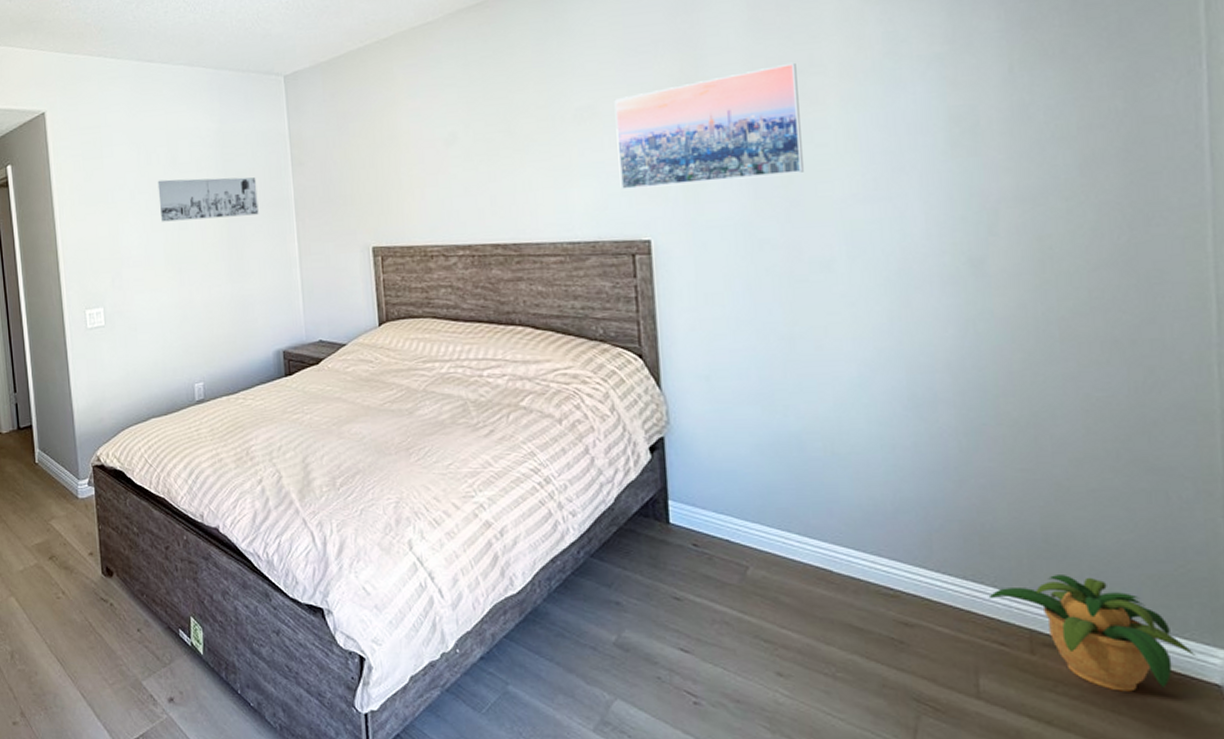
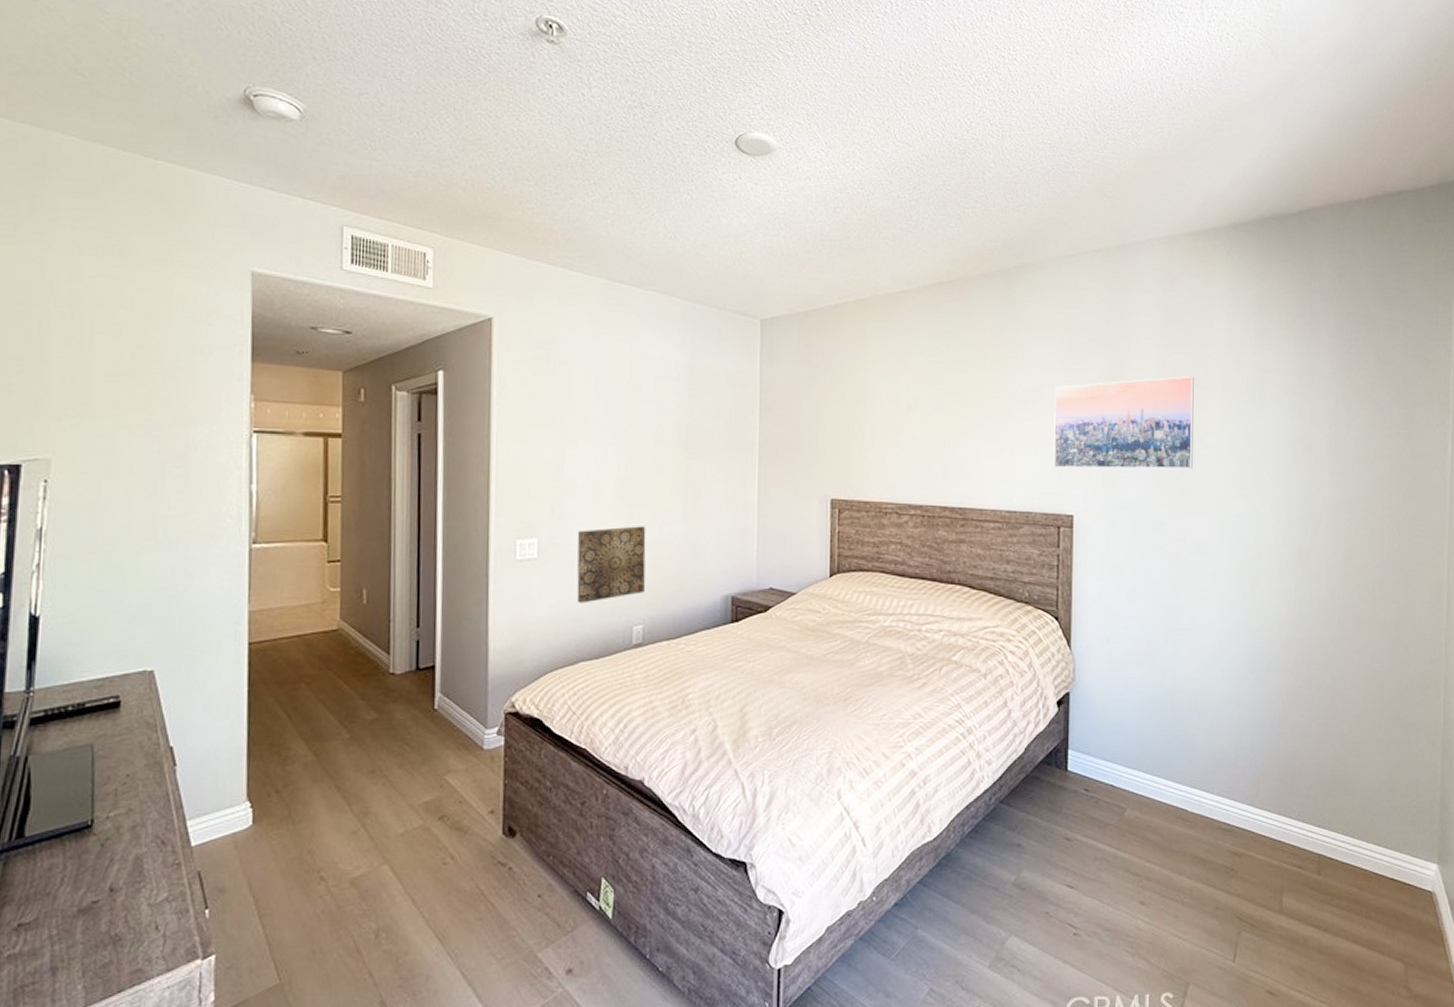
wall art: none [136,289,201,365] -> present [576,526,646,603]
wall art: present [157,177,259,222] -> none [614,408,722,455]
potted plant: present [988,575,1197,692] -> none [1293,809,1419,901]

